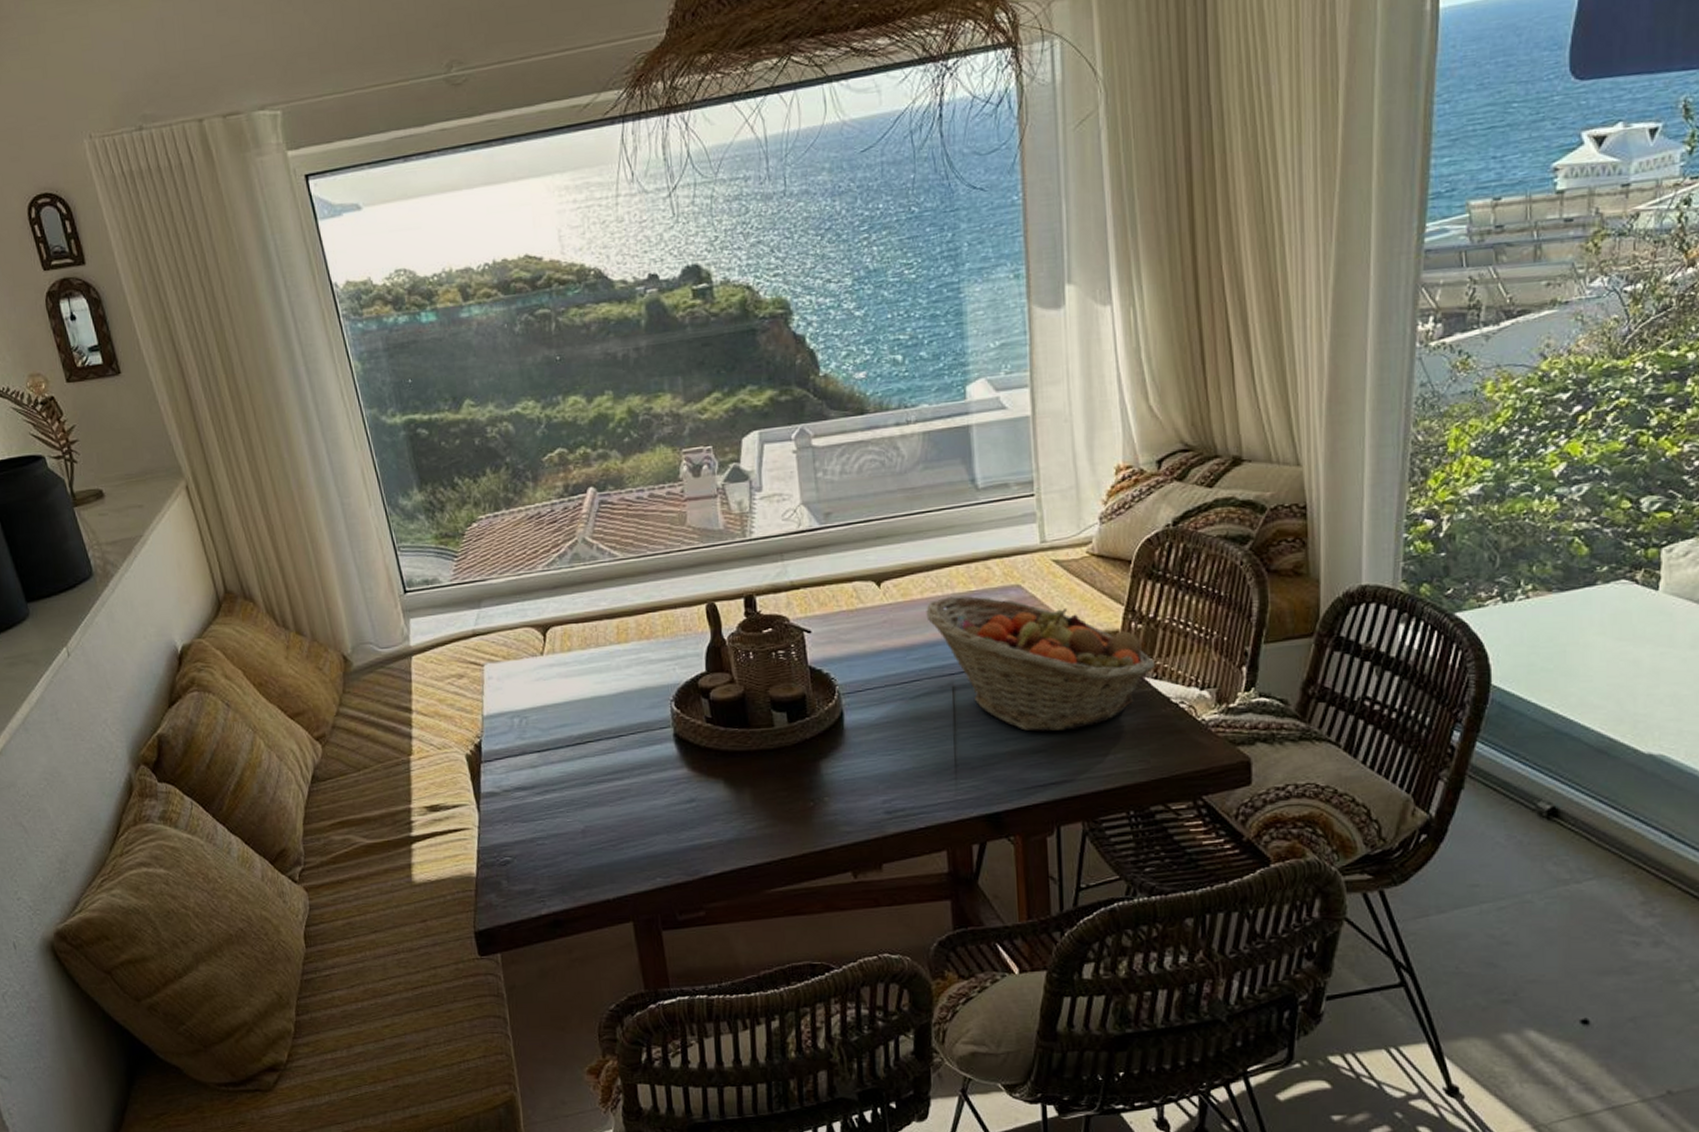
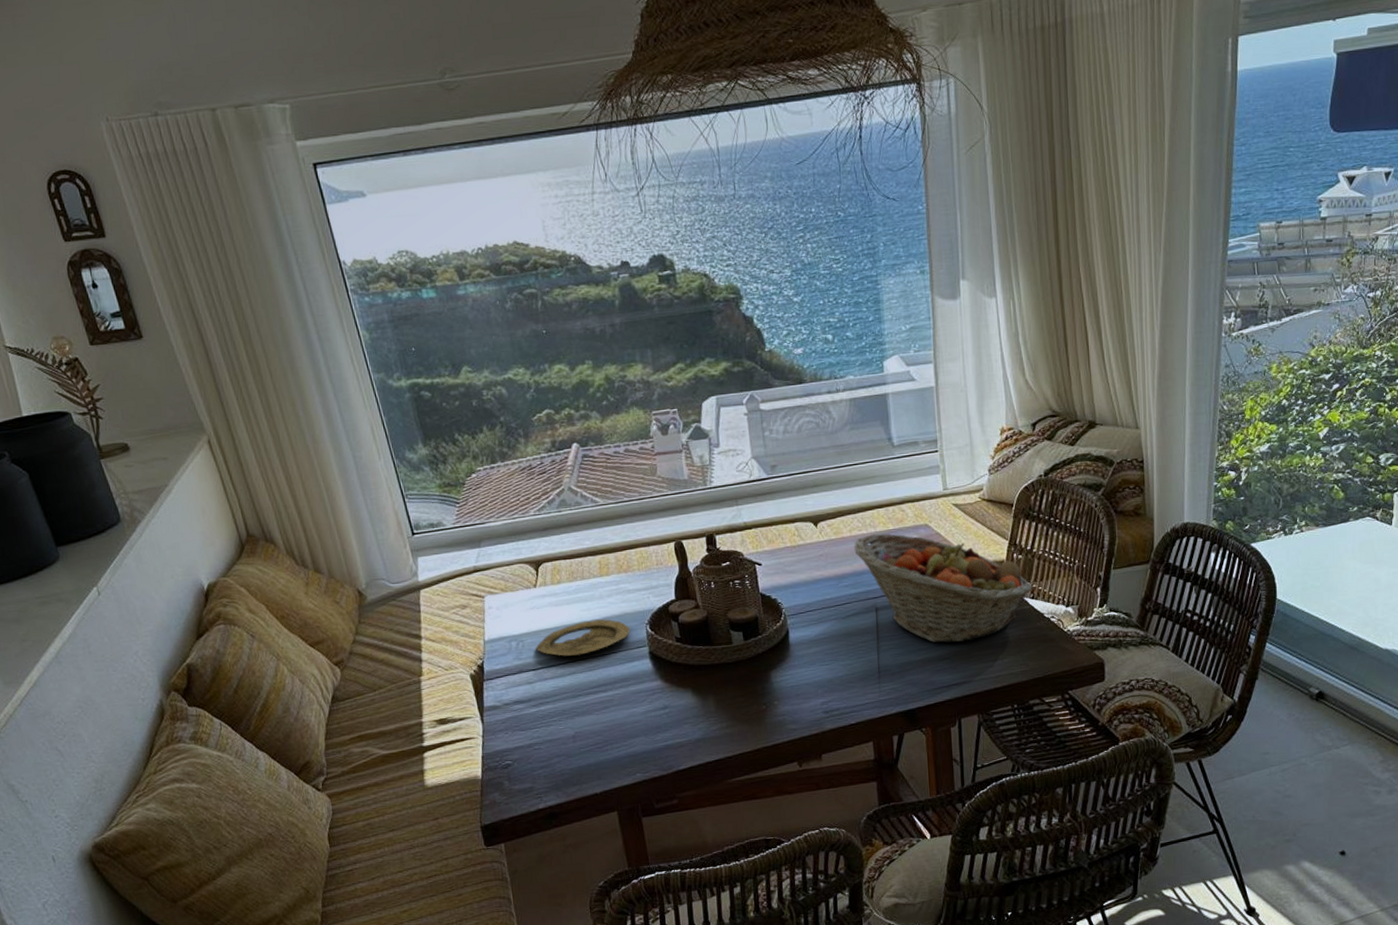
plate: none [541,694,652,737] -> present [535,619,630,656]

